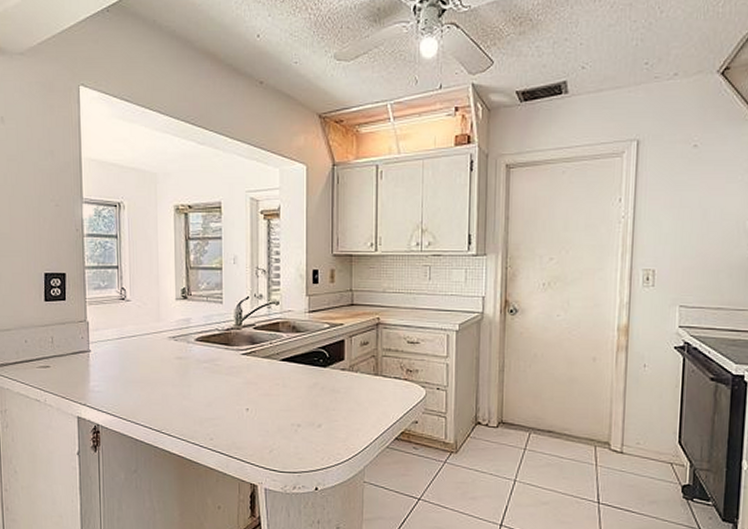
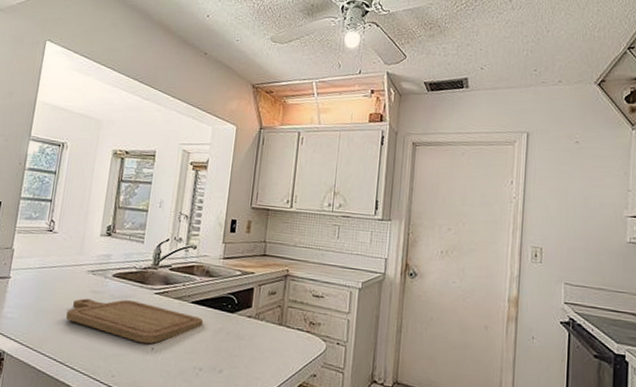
chopping board: none [154,364,295,405] -> present [66,298,203,344]

